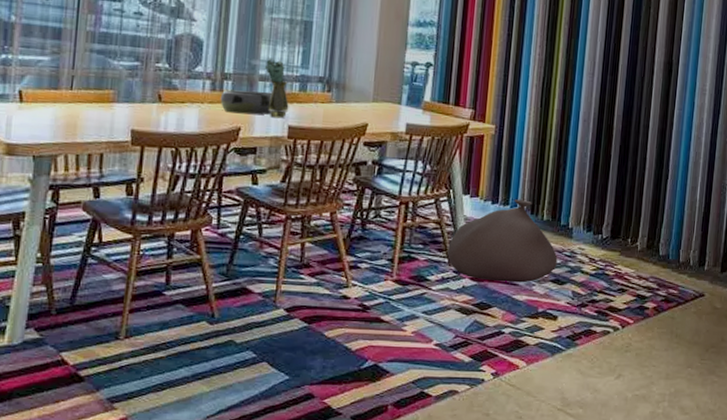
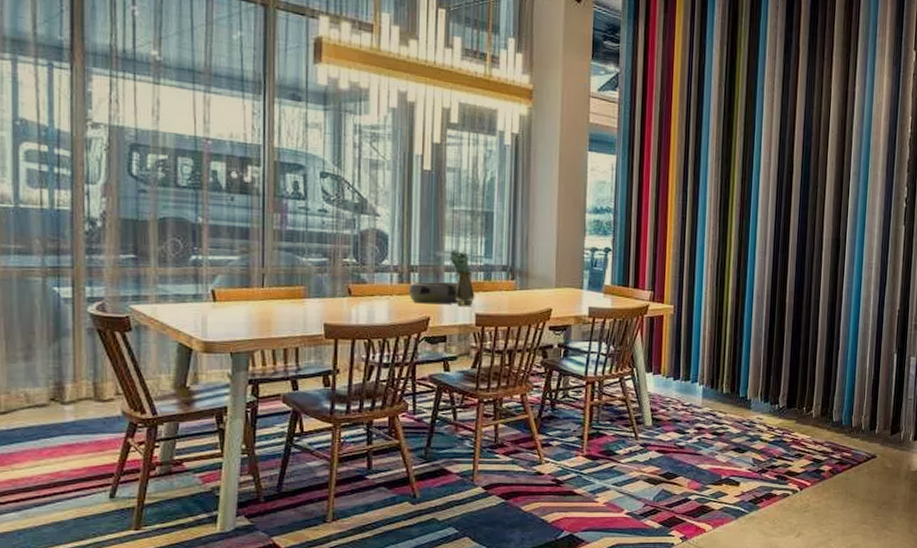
pouf: present [447,199,558,283] -> none [634,375,738,453]

